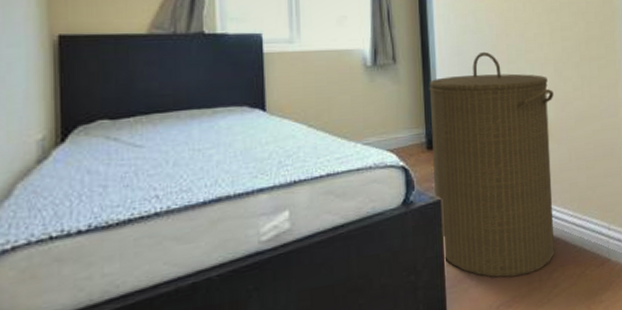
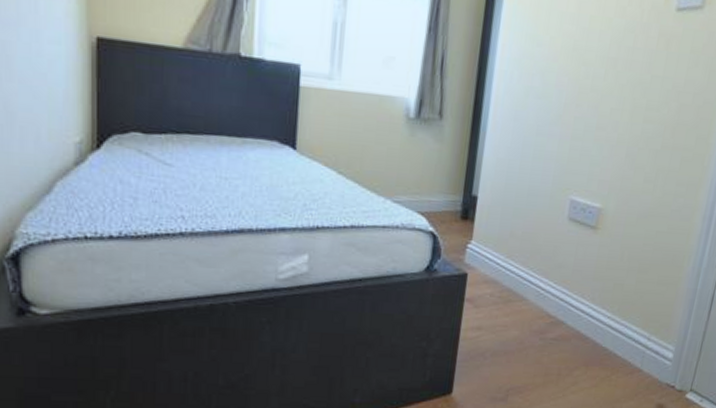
laundry hamper: present [429,51,554,278] -> none [459,121,620,366]

